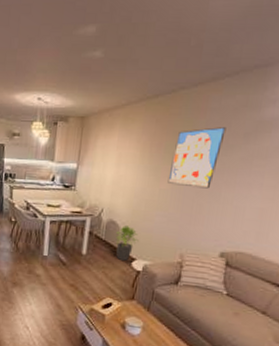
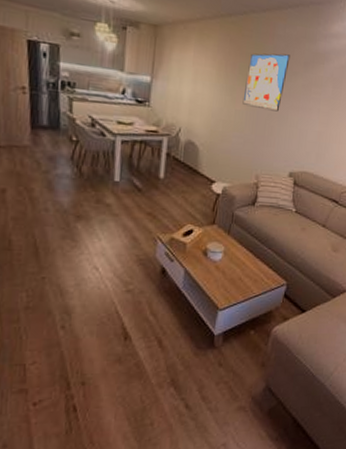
potted plant: present [116,225,139,261] -> none [195,146,217,184]

